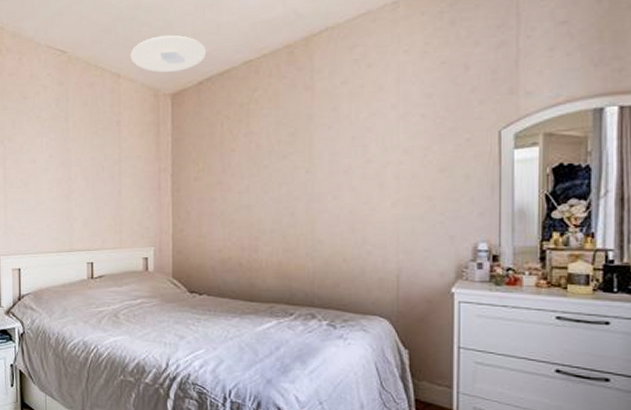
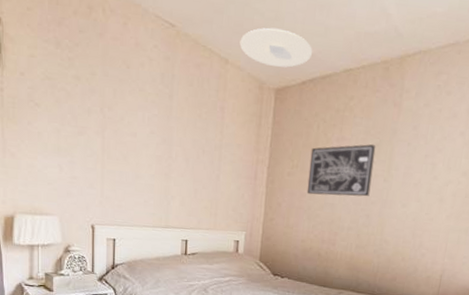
wall art: none [217,133,291,198] -> present [306,144,376,197]

